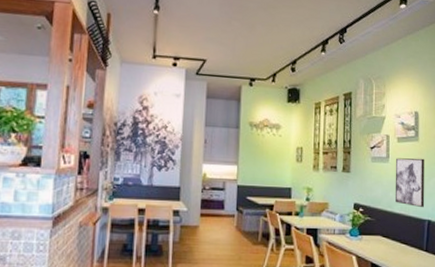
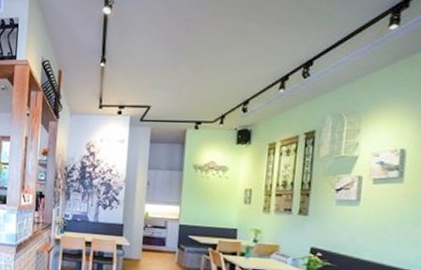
wall art: present [395,158,425,207] -> none [365,201,410,256]

